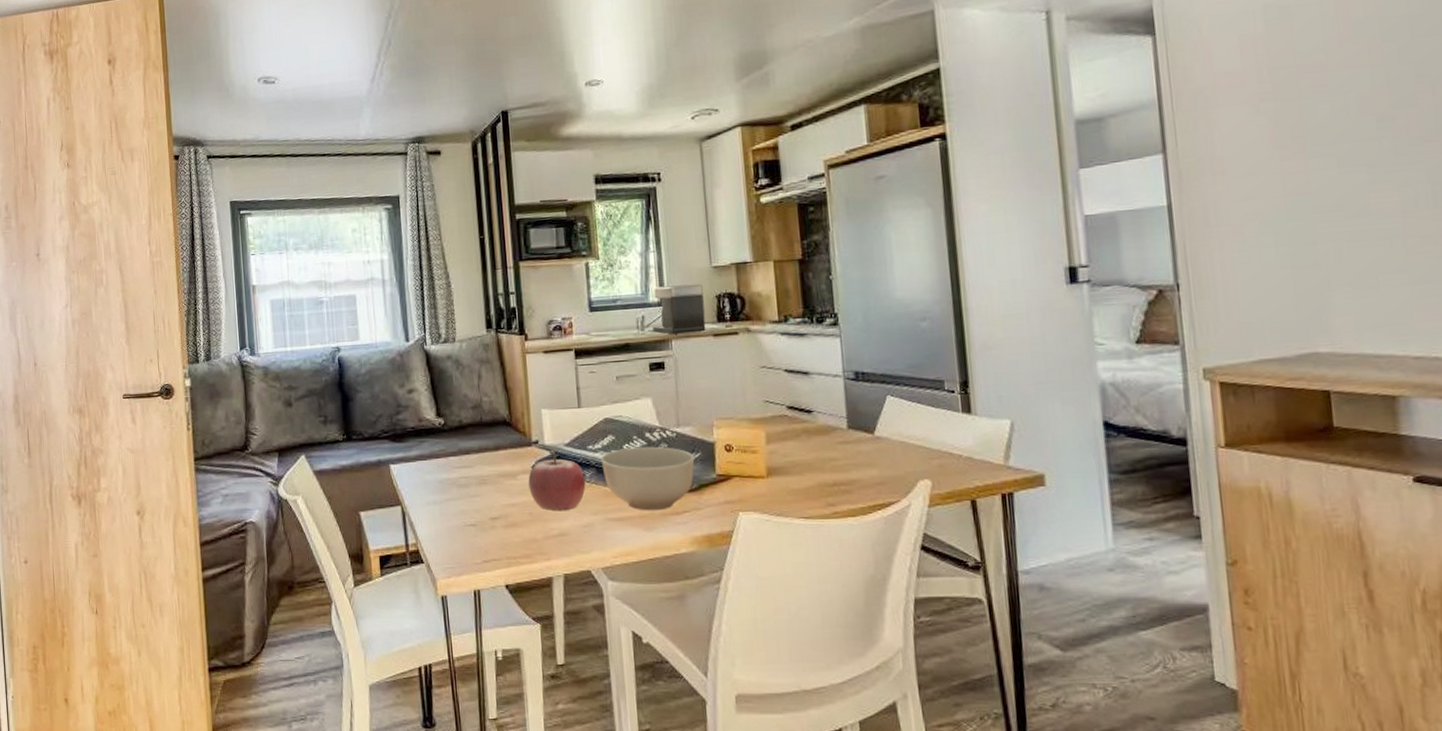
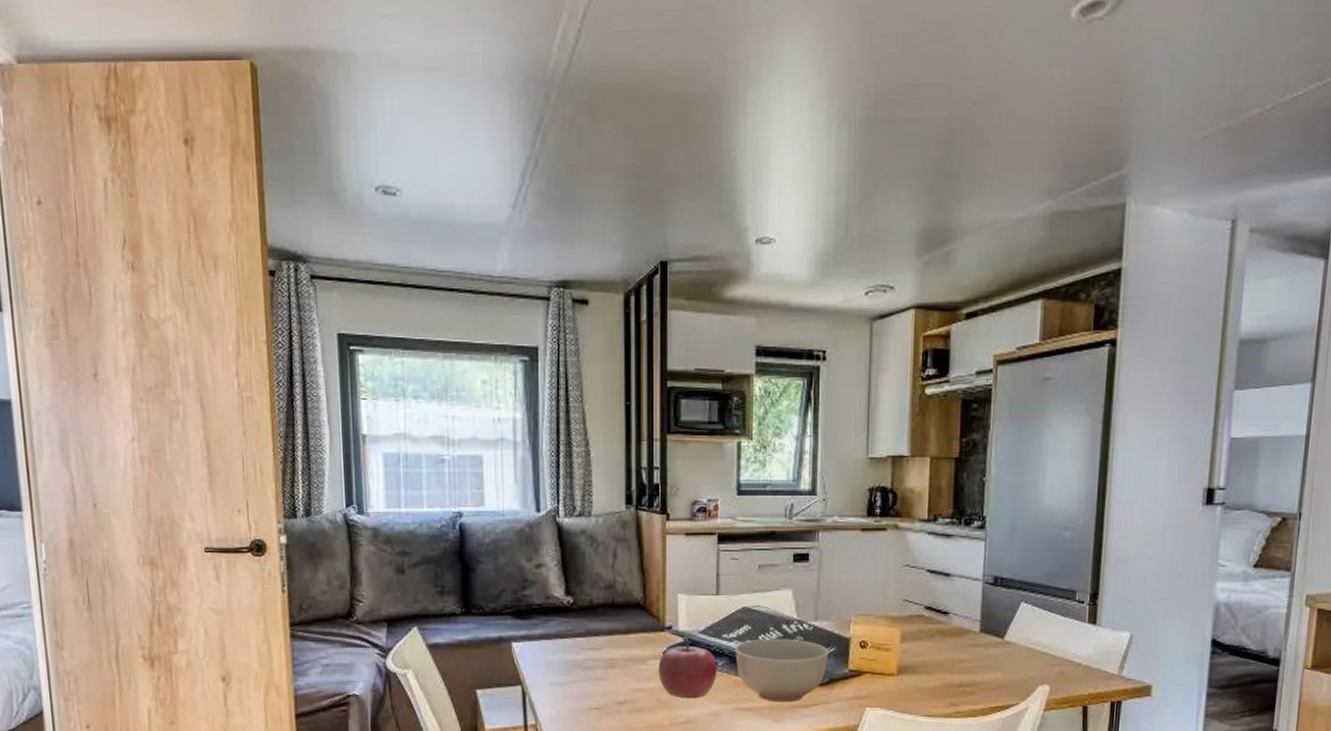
coffee maker: present [653,283,706,334] -> none [801,474,856,525]

